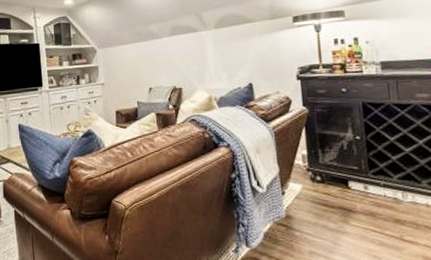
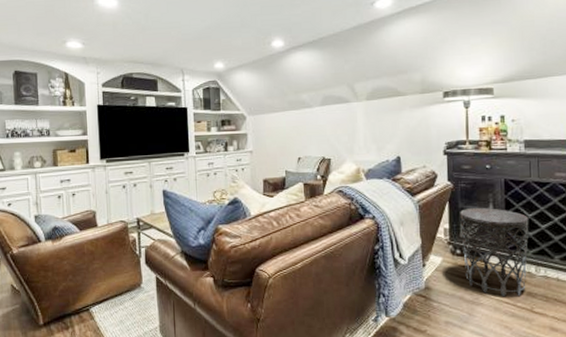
side table: none [317,132,393,225] -> present [460,208,529,297]

